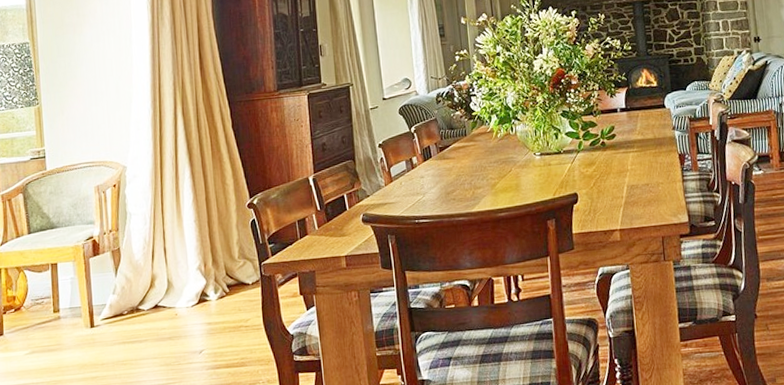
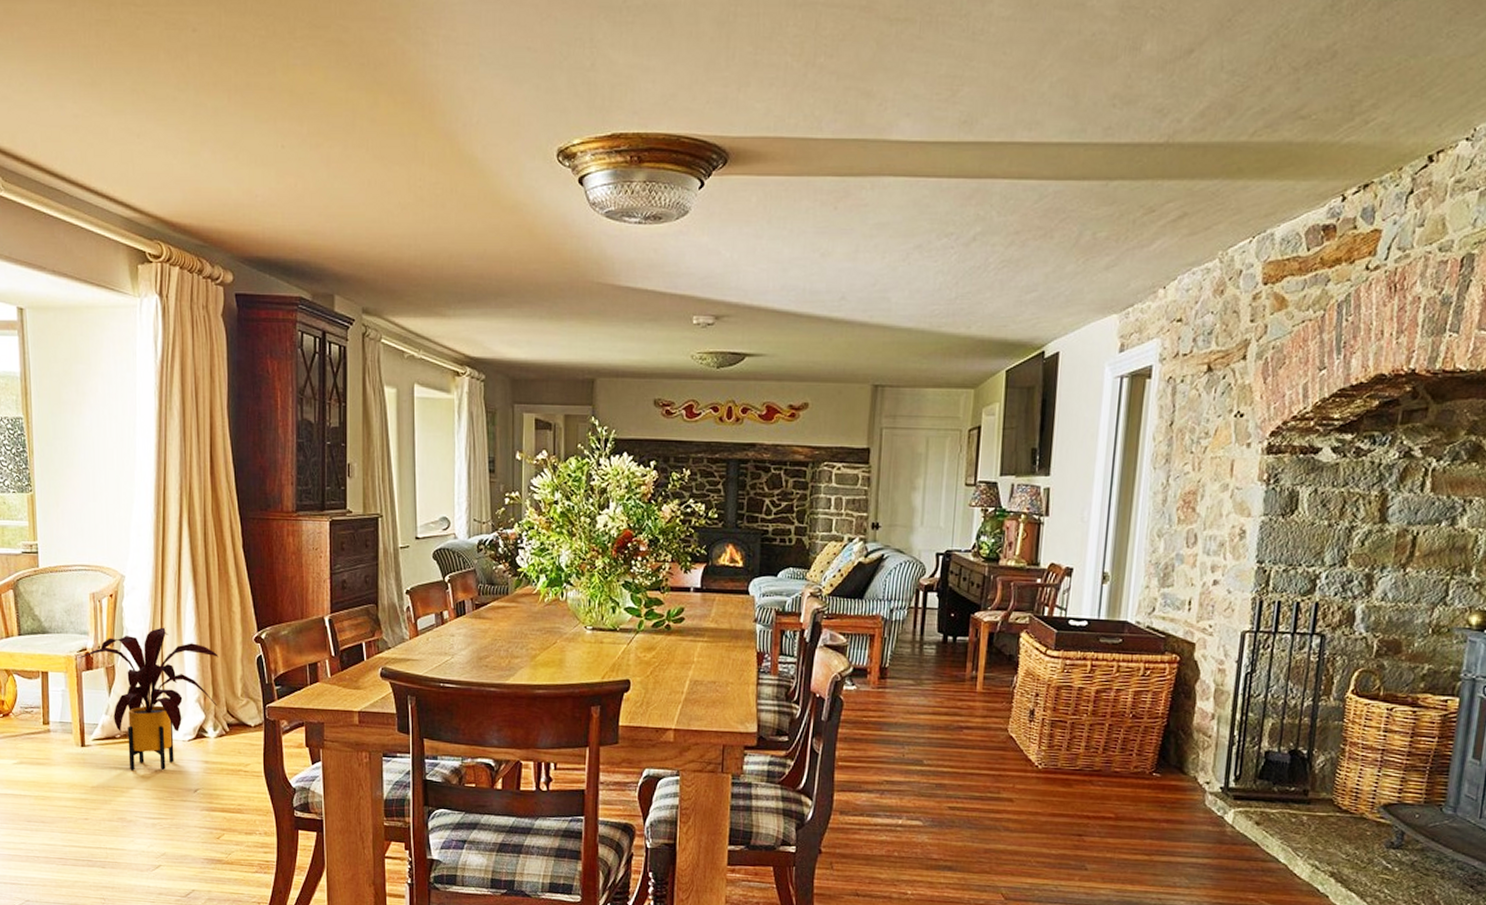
house plant: none [85,207,217,343] -> present [78,627,218,770]

